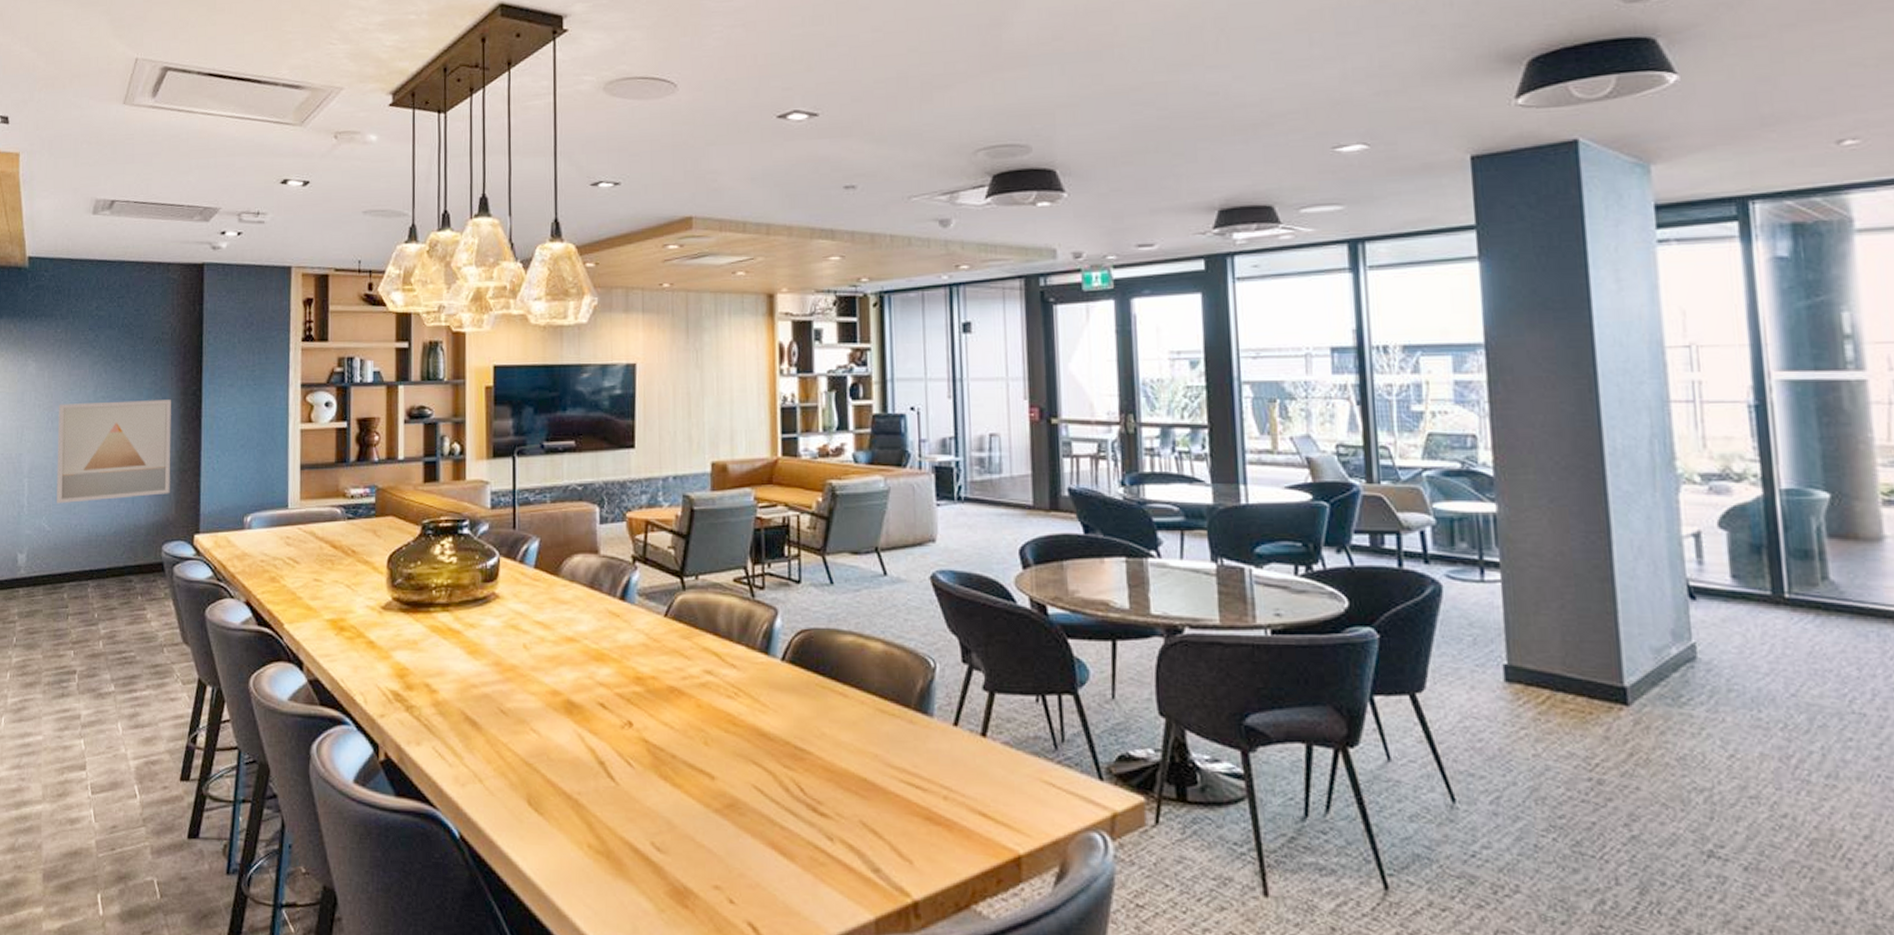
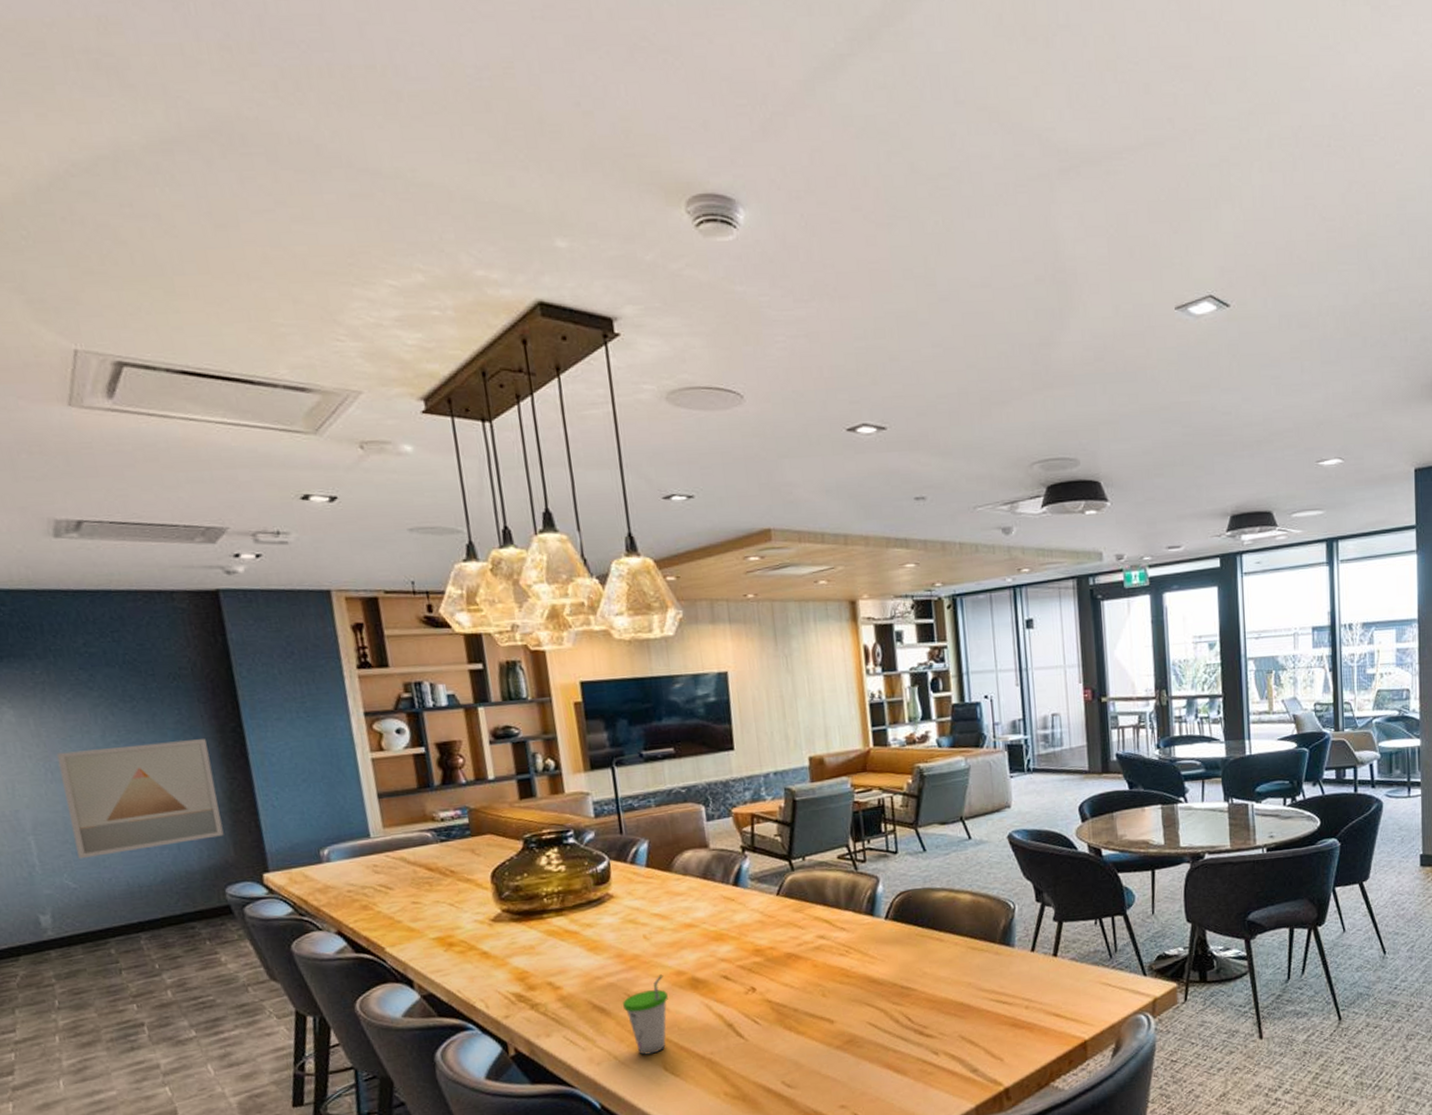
cup: none [495,692,541,783] -> present [623,974,668,1055]

